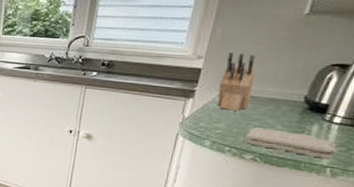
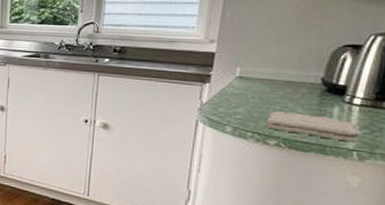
knife block: present [217,52,256,111] -> none [234,36,270,95]

